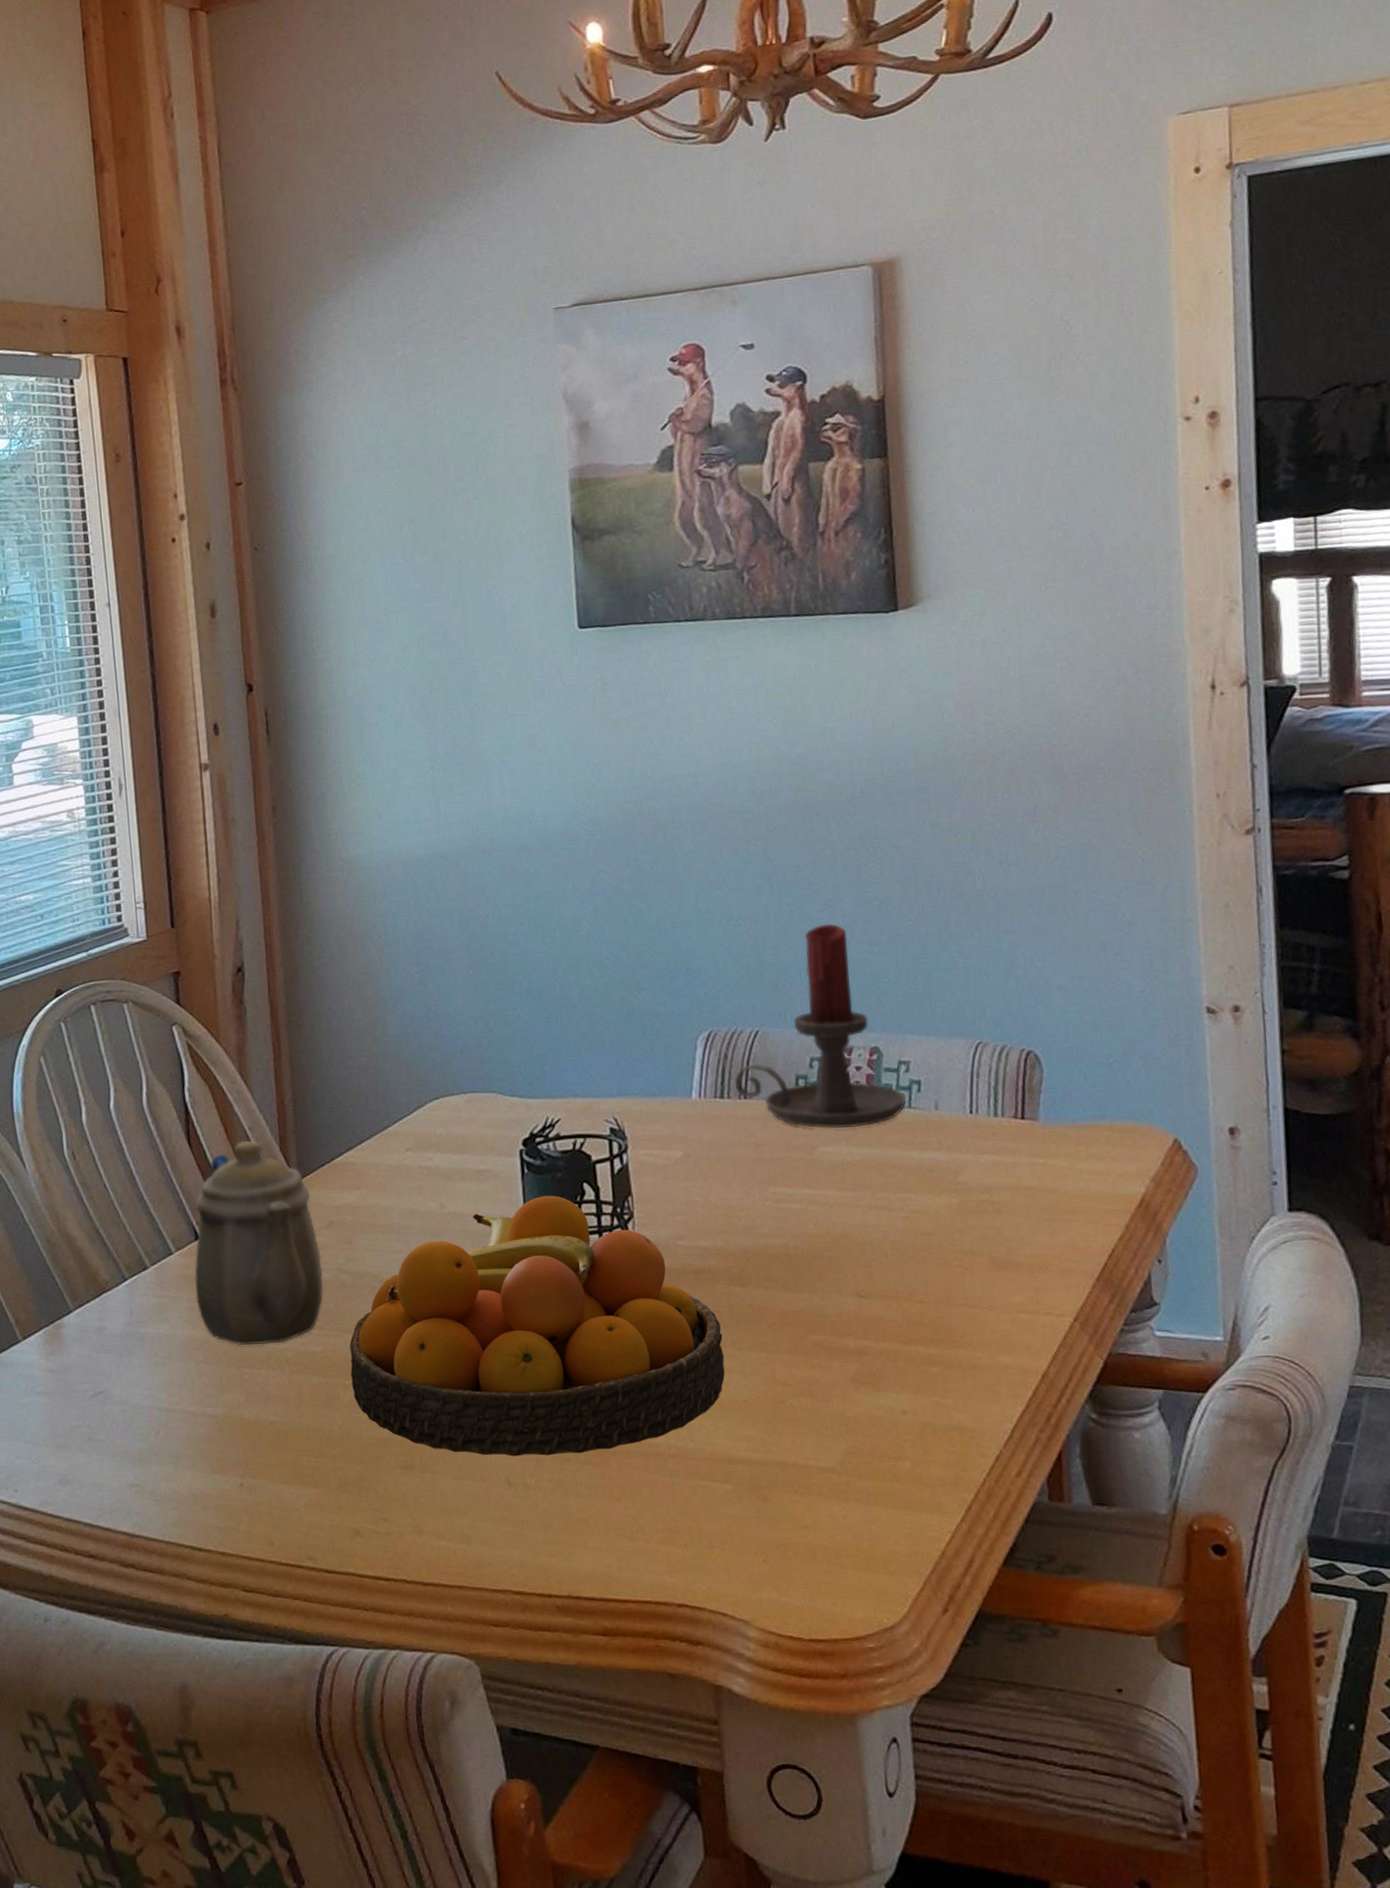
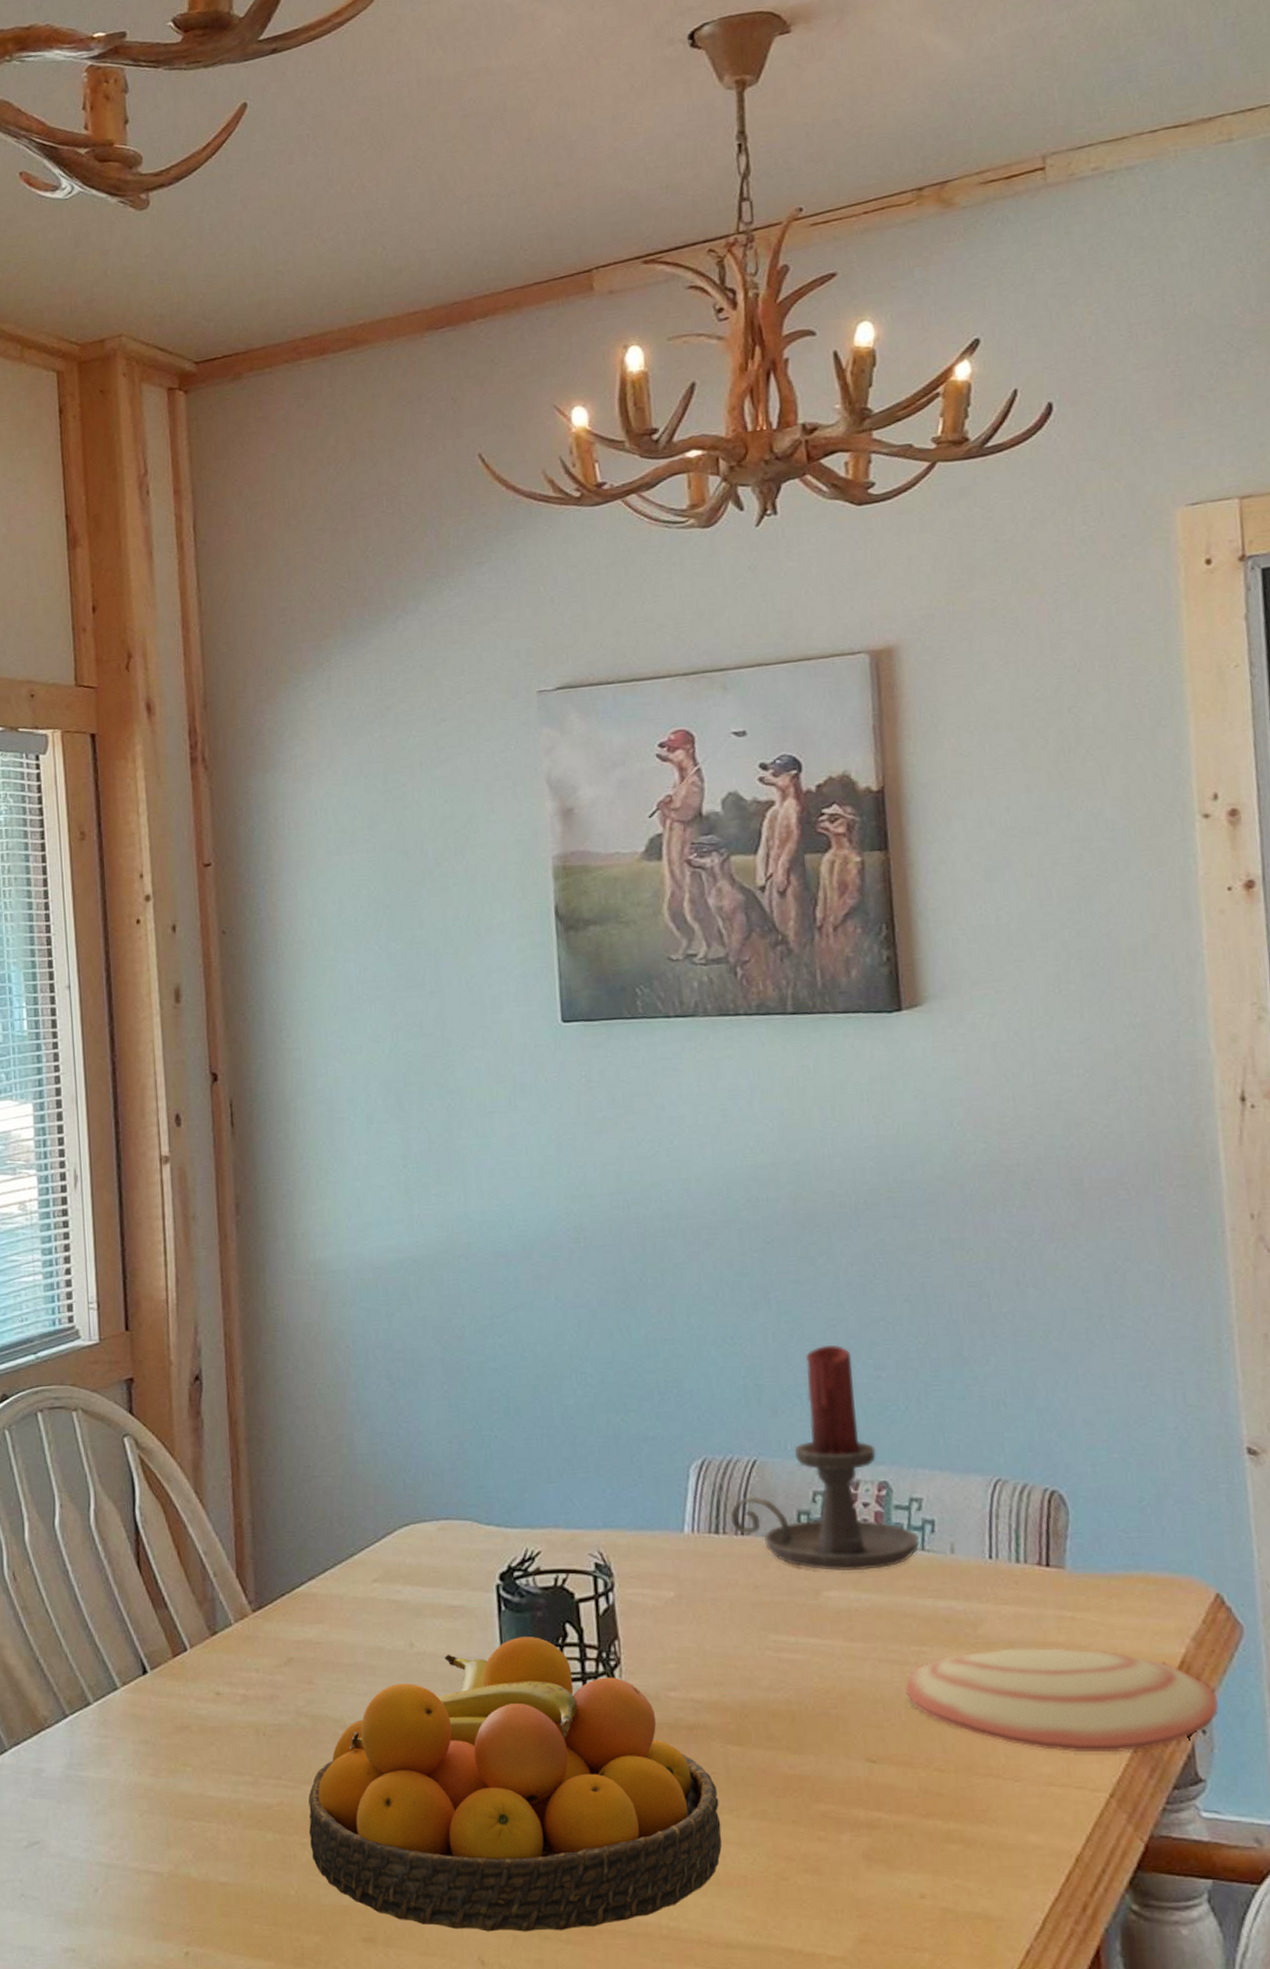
teapot: present [194,1140,324,1346] -> none [140,1565,281,1795]
plate: none [891,1191,1174,1283] -> present [904,1647,1220,1753]

